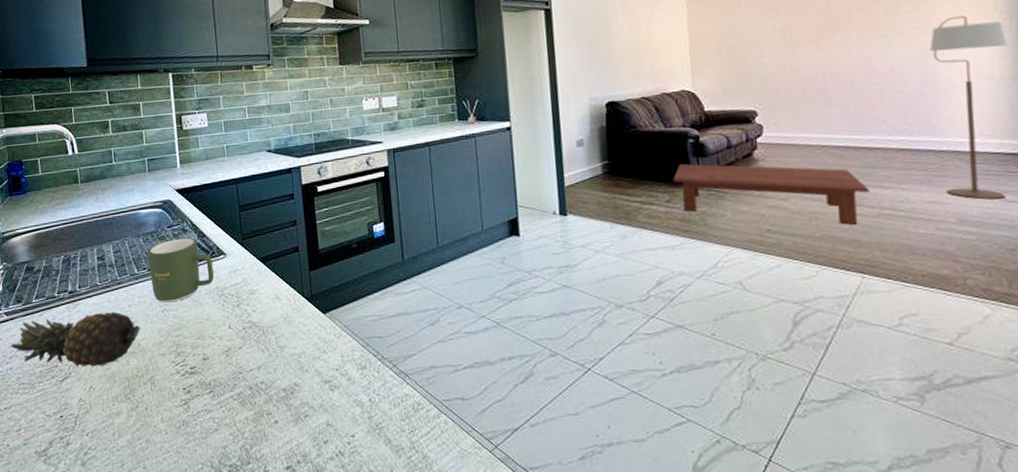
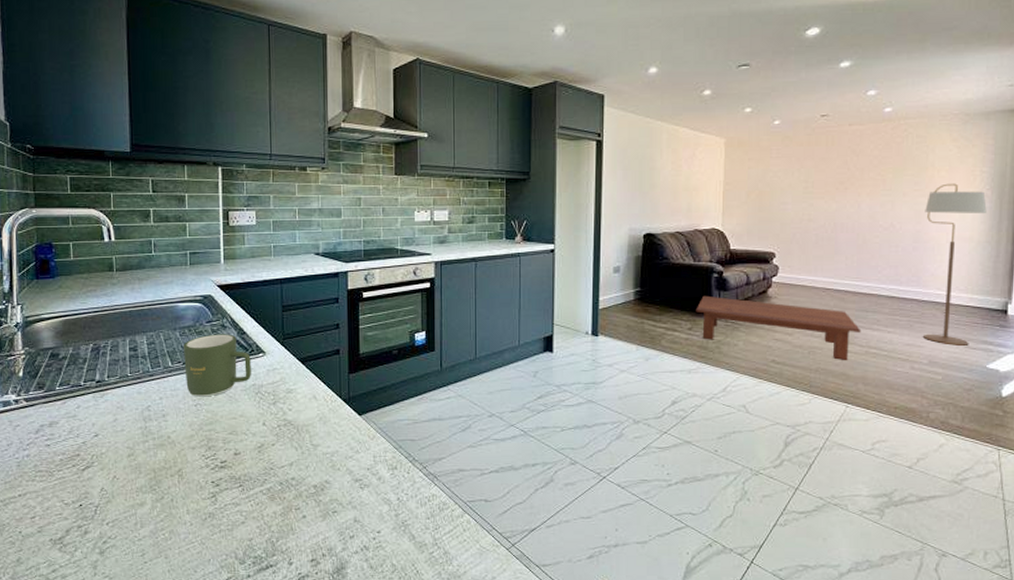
fruit: present [11,311,141,368] -> none [29,403,171,457]

